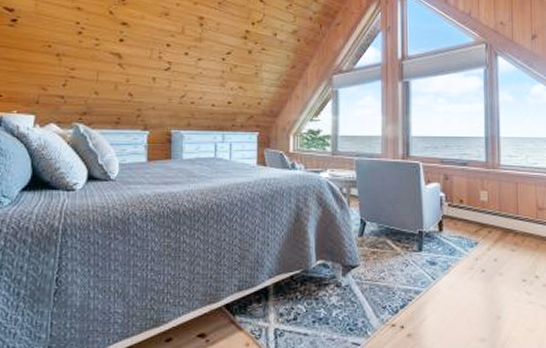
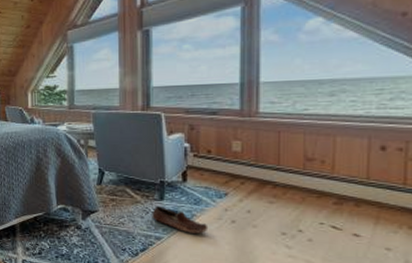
shoe: none [411,257,462,285] -> present [152,205,209,234]

